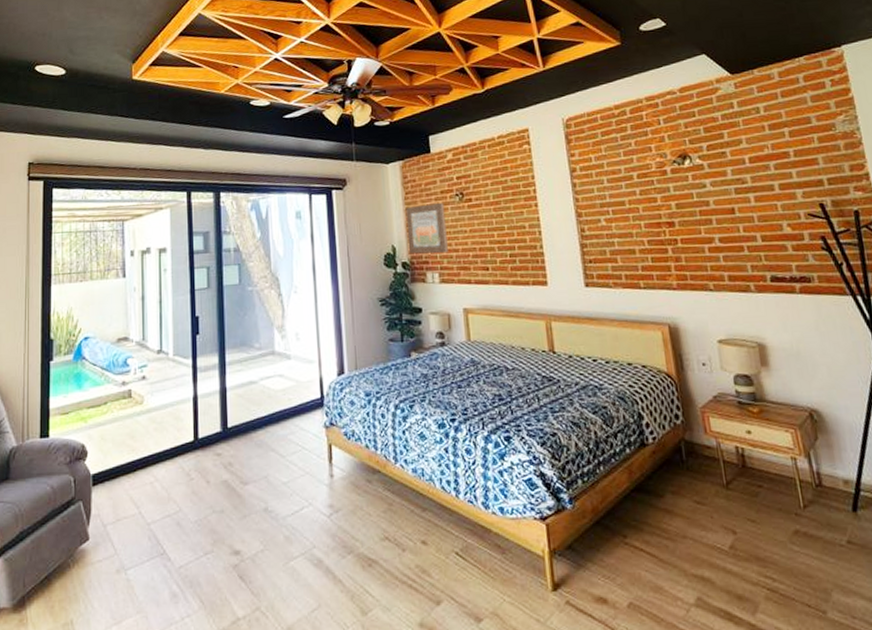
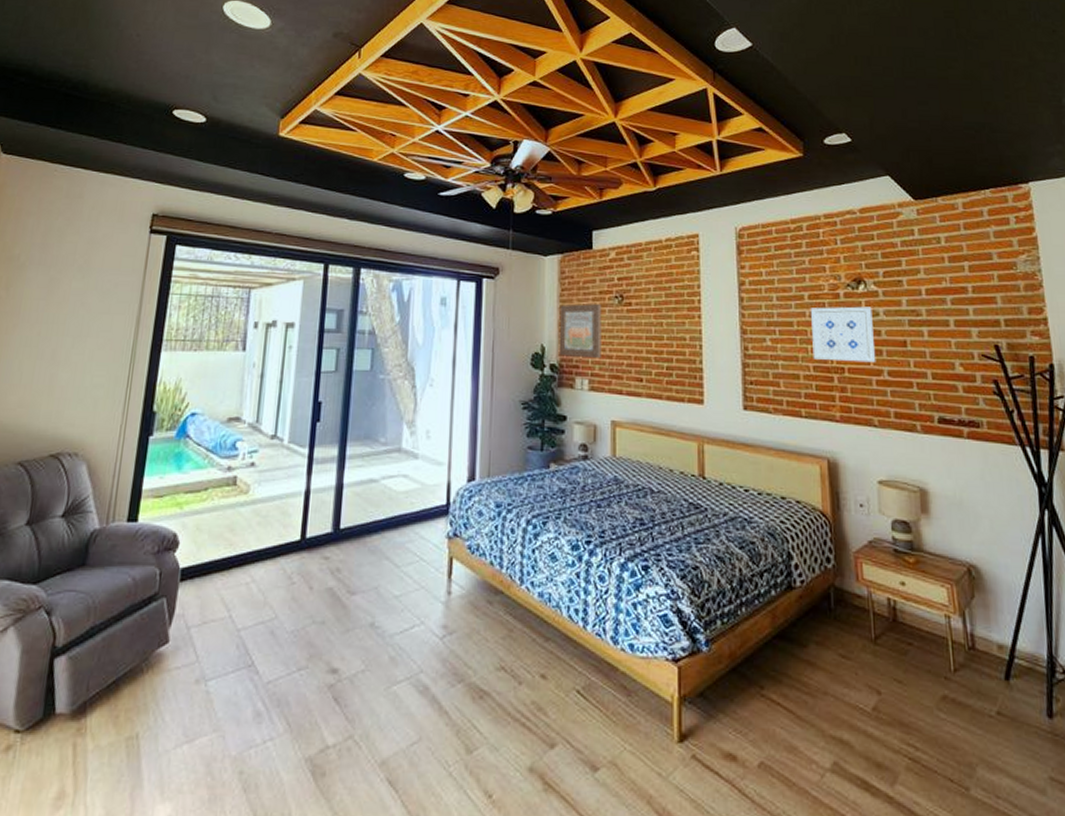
wall art: none [640,180,707,234] -> present [810,306,876,363]

